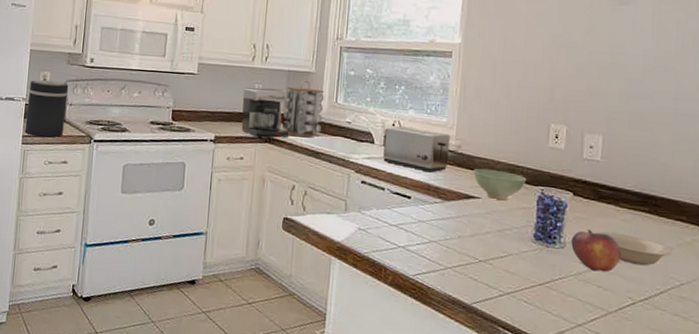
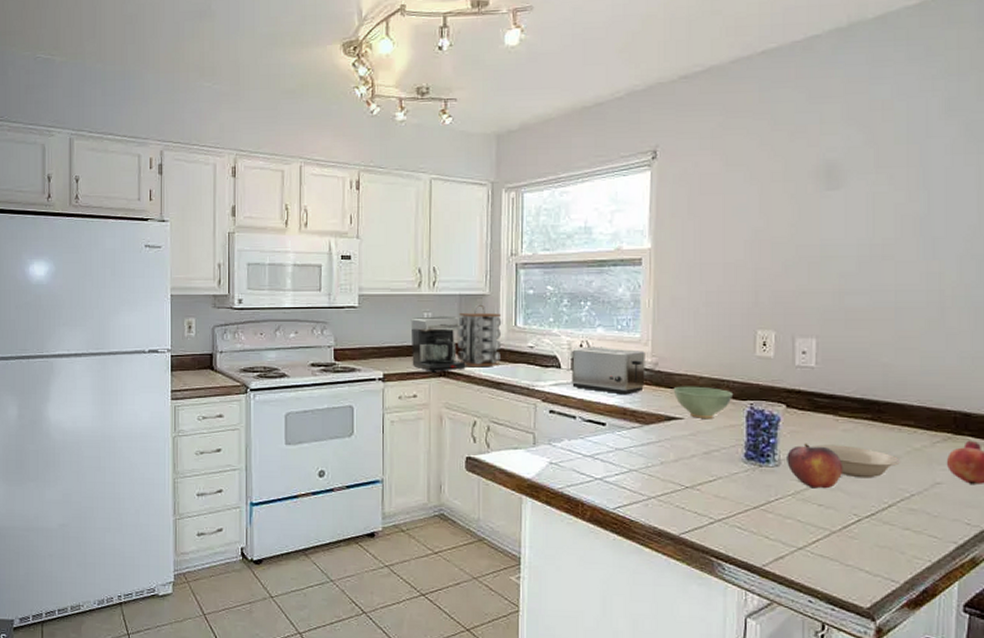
cylinder: present [24,79,69,138] -> none [173,327,217,390]

